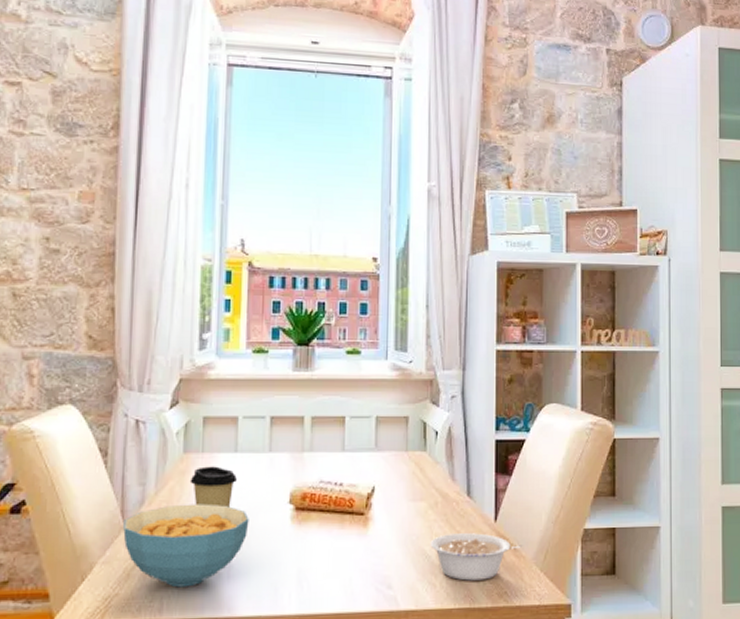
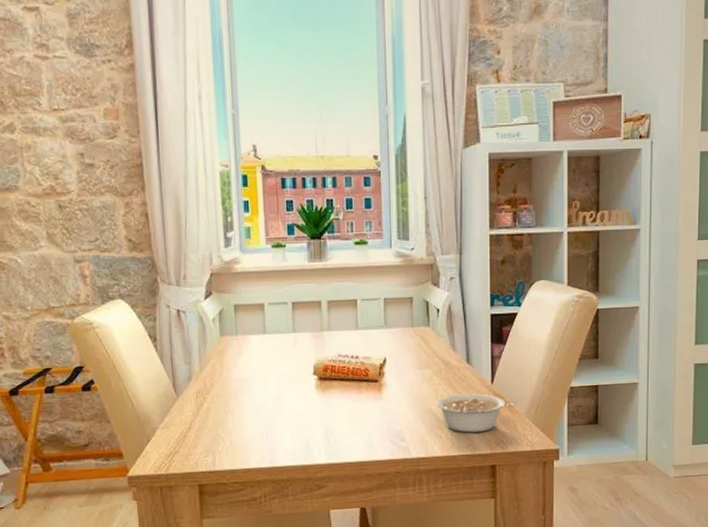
cereal bowl: present [123,503,249,588] -> none [176,377,281,445]
coffee cup: present [189,466,238,508] -> none [228,346,268,380]

